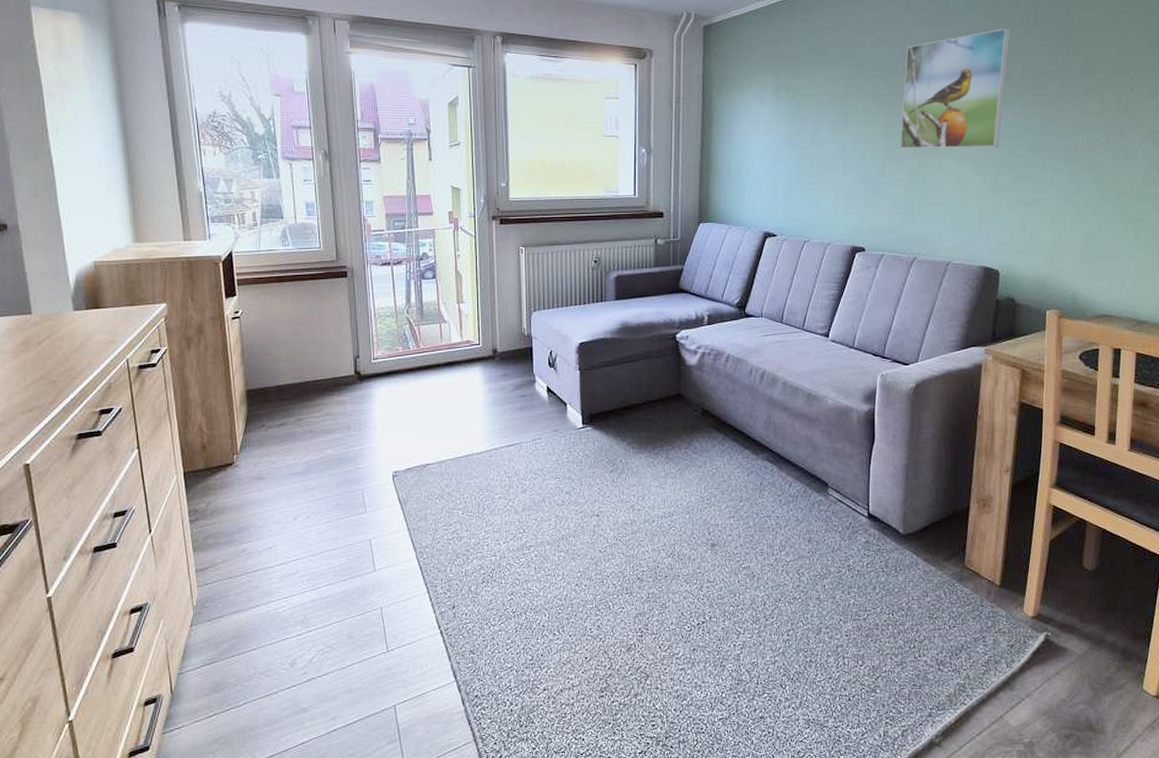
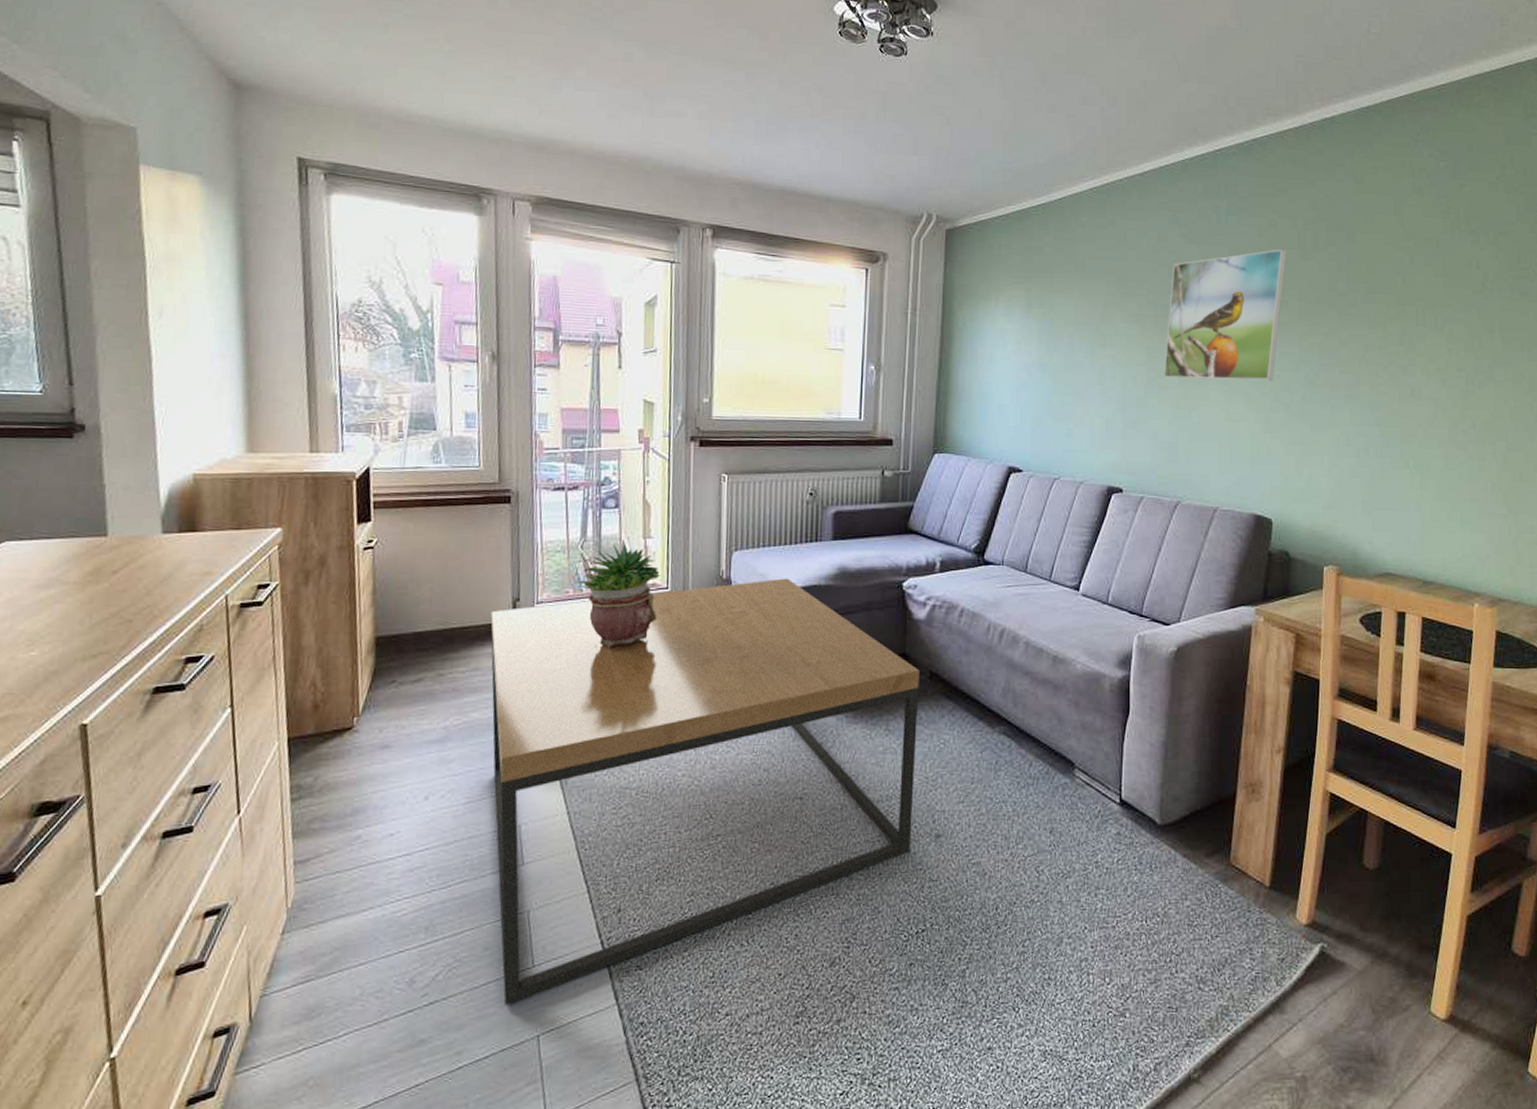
coffee table: none [337,333,693,682] -> present [490,578,920,1005]
potted plant: none [405,305,473,395] -> present [577,539,660,648]

